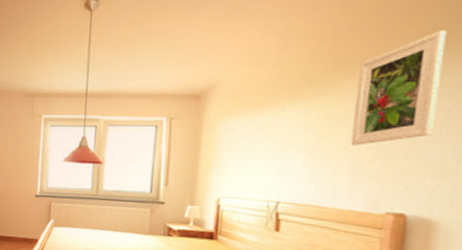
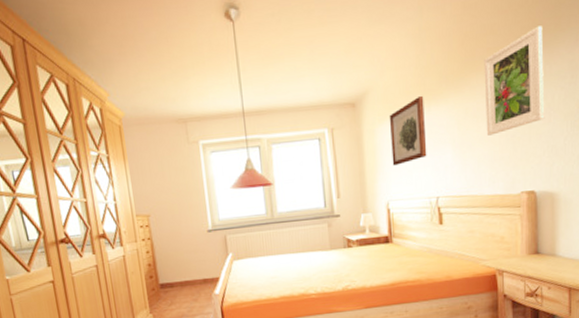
wall art: none [230,94,279,163] -> present [389,95,427,166]

